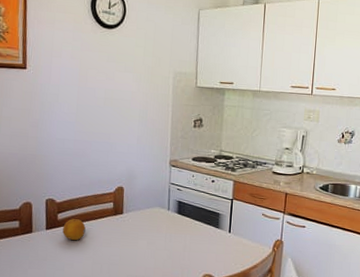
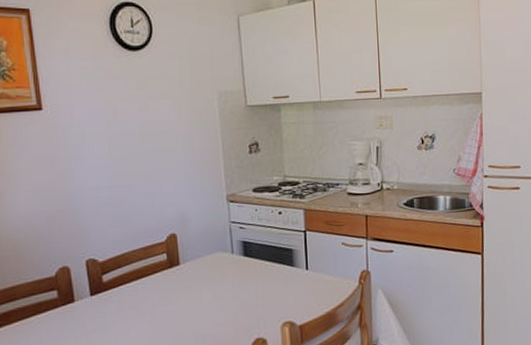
fruit: present [63,219,86,241] -> none [110,278,138,305]

